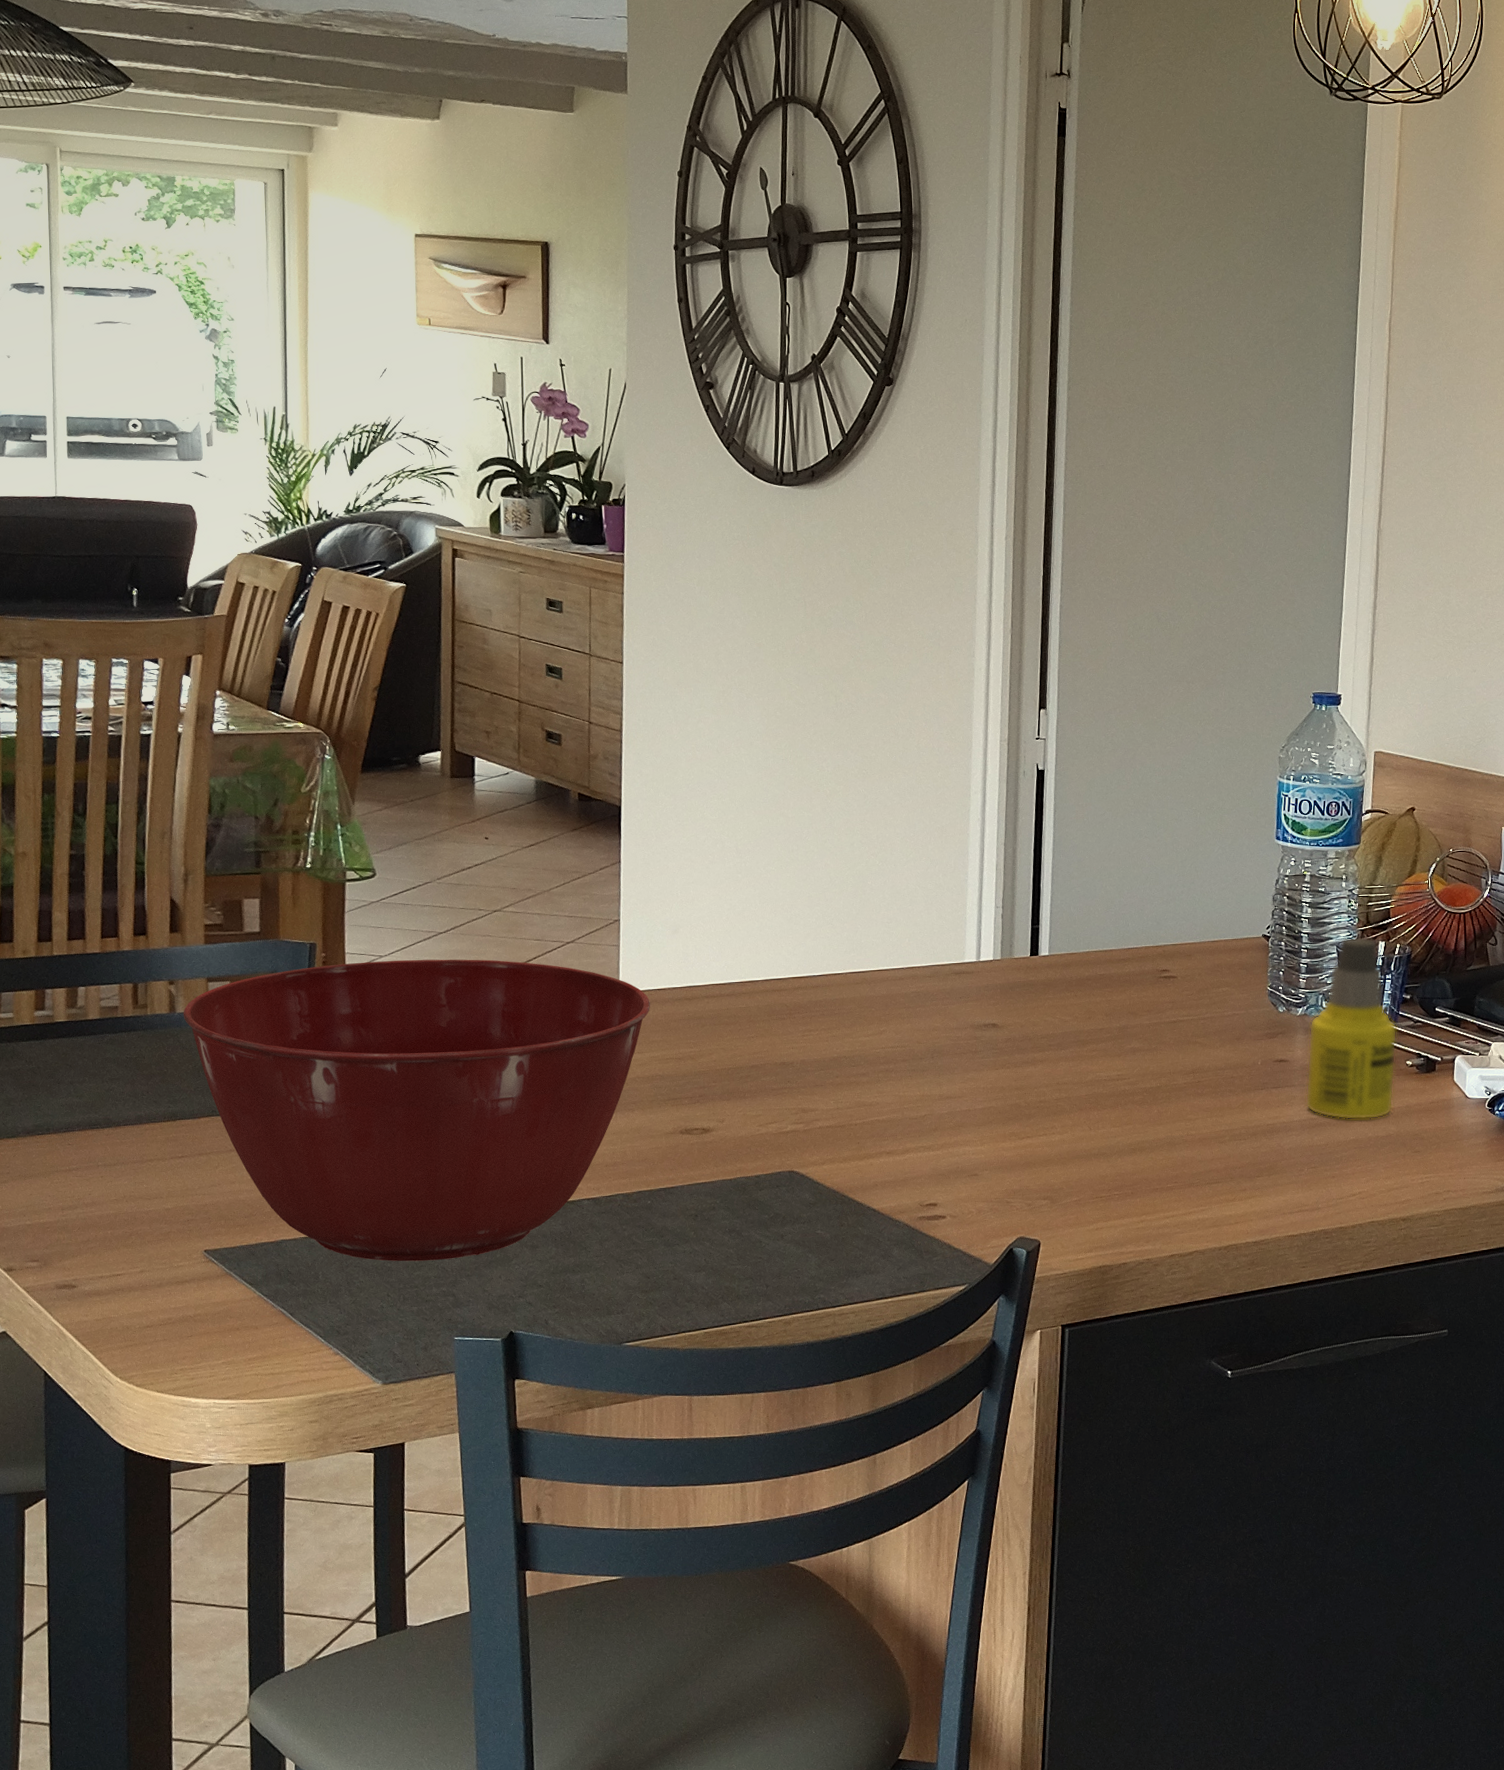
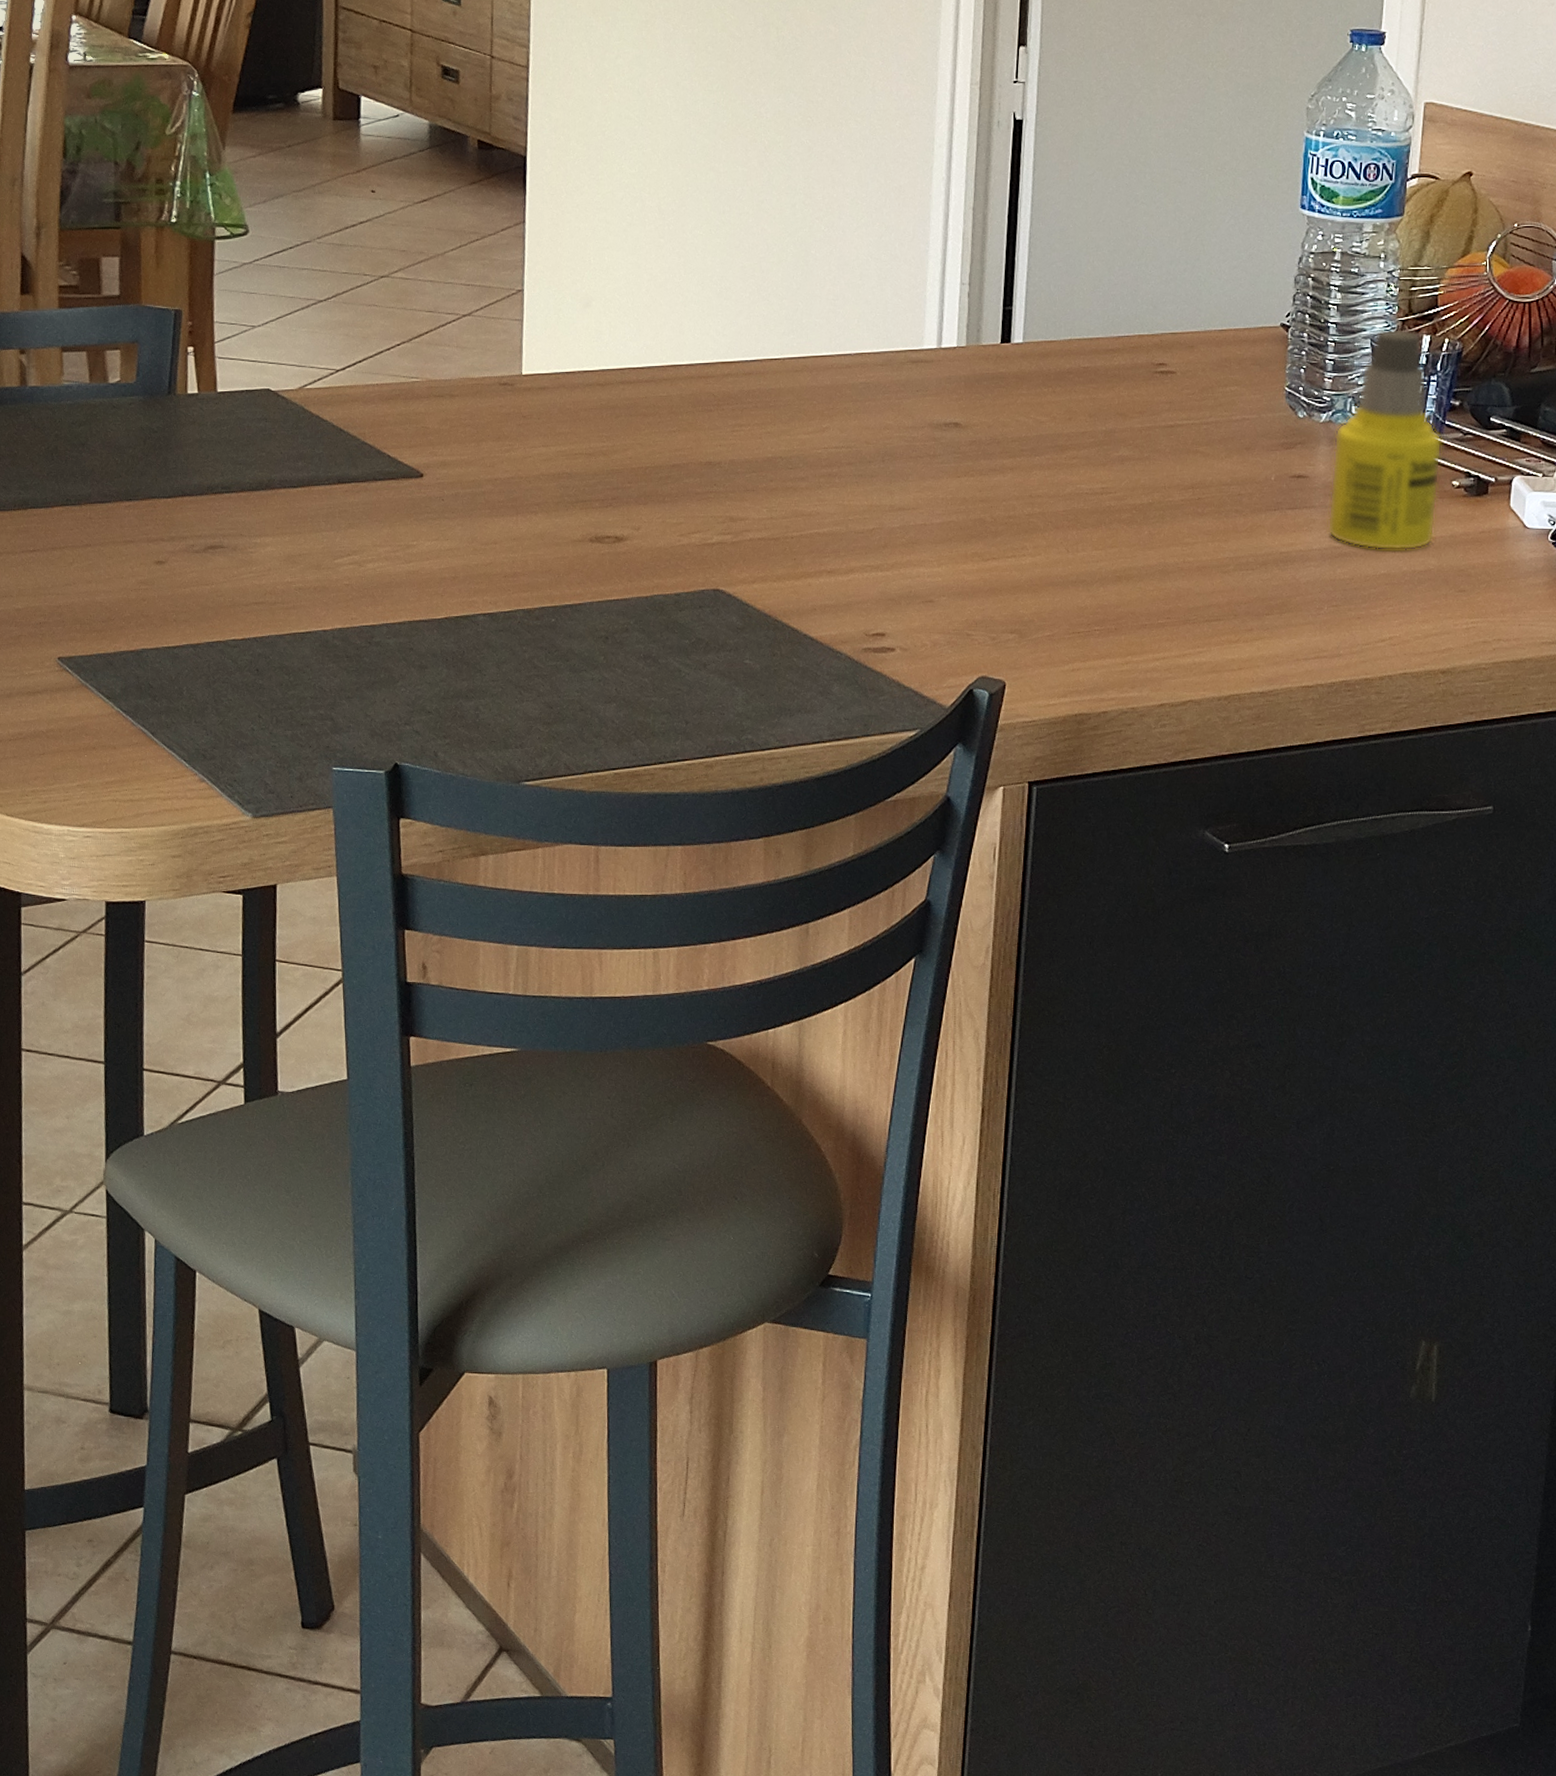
mixing bowl: present [183,959,650,1262] -> none [35,331,557,679]

